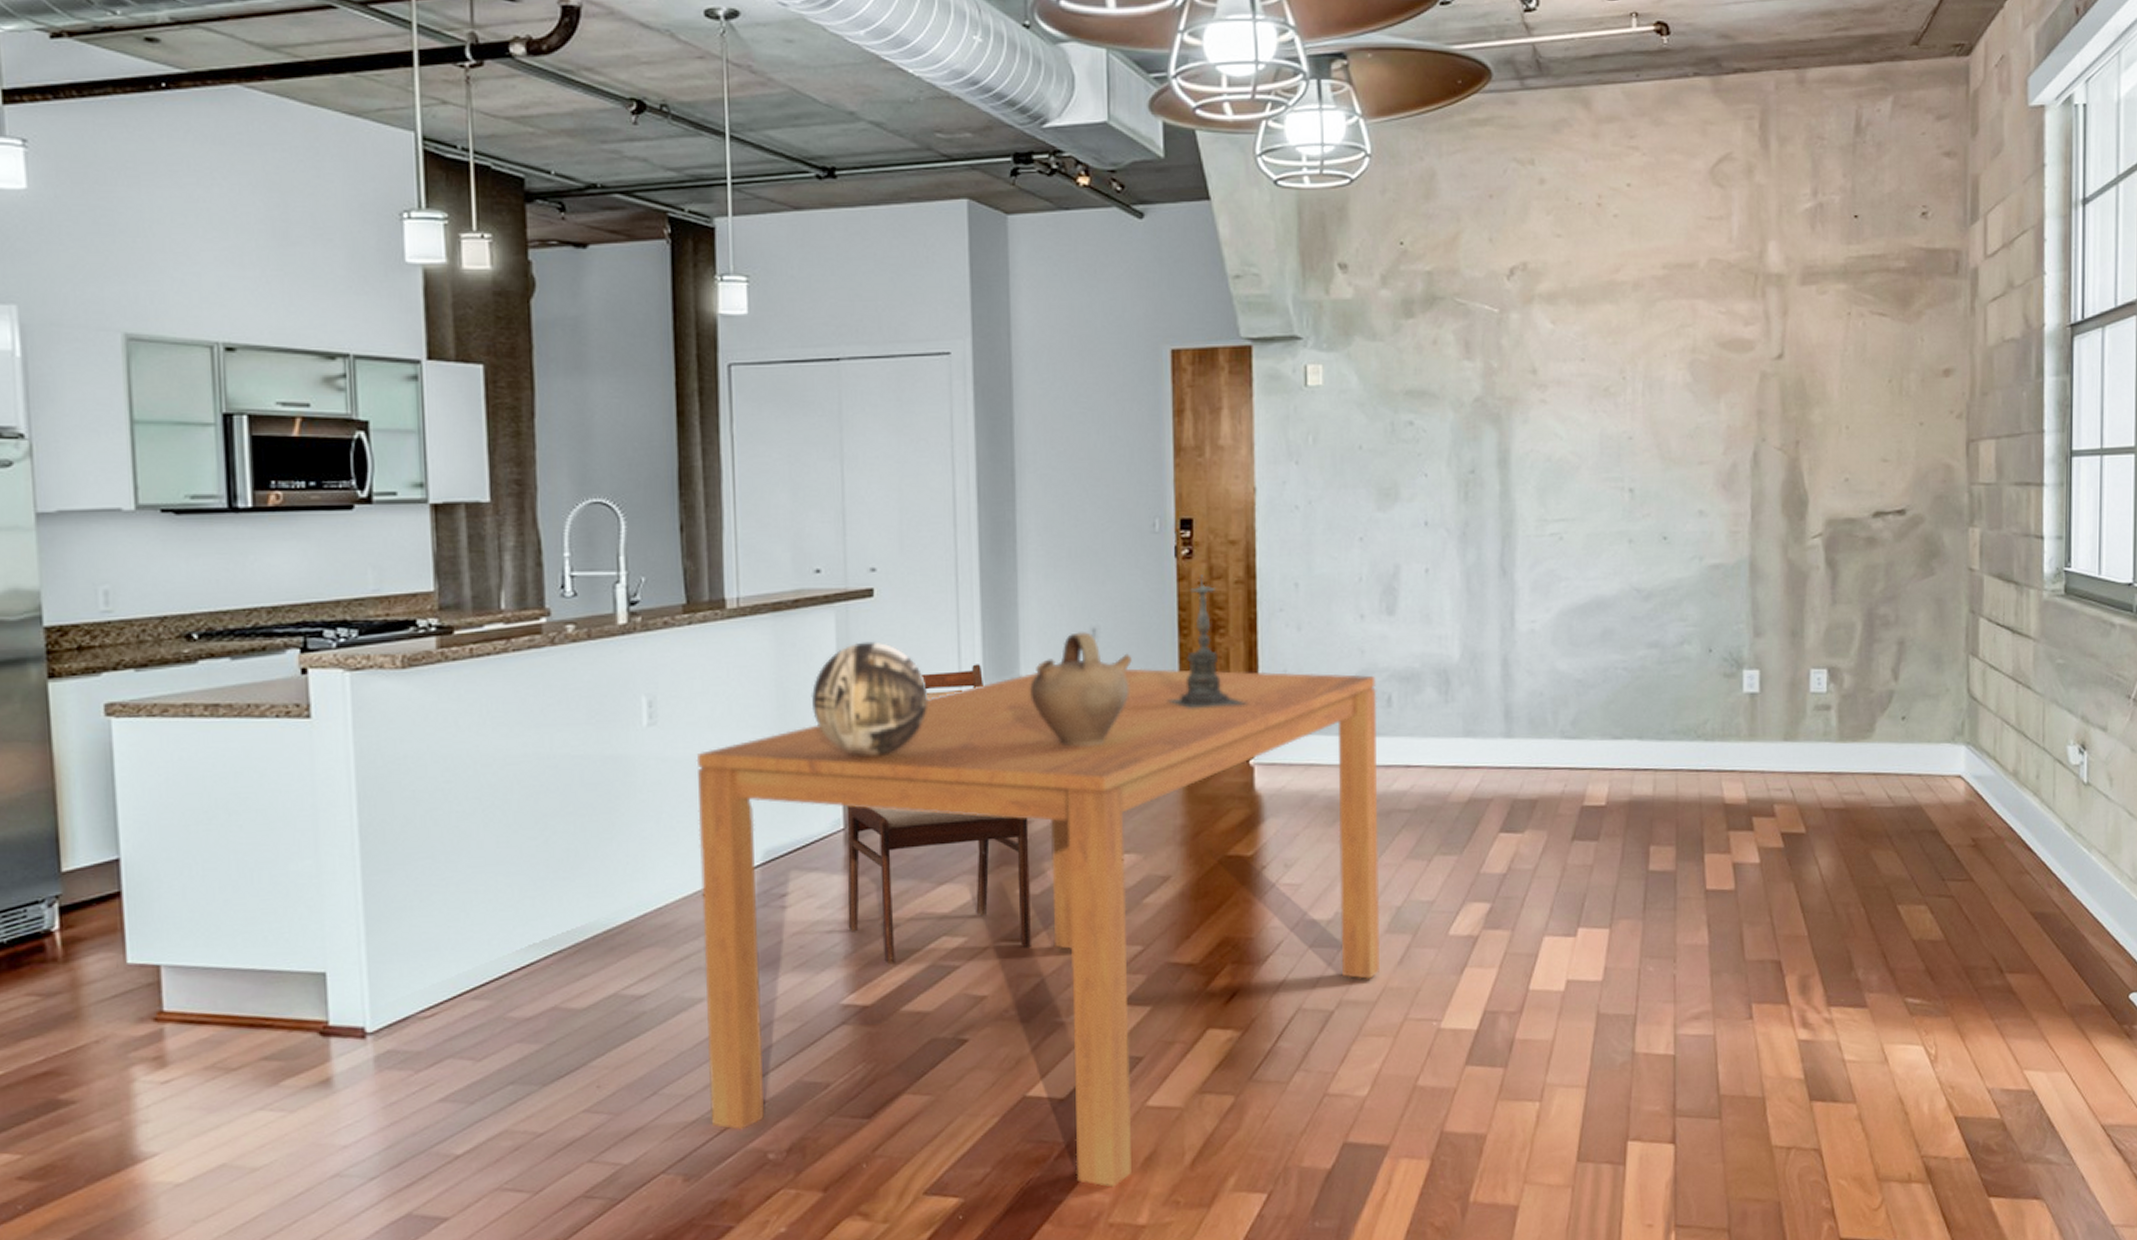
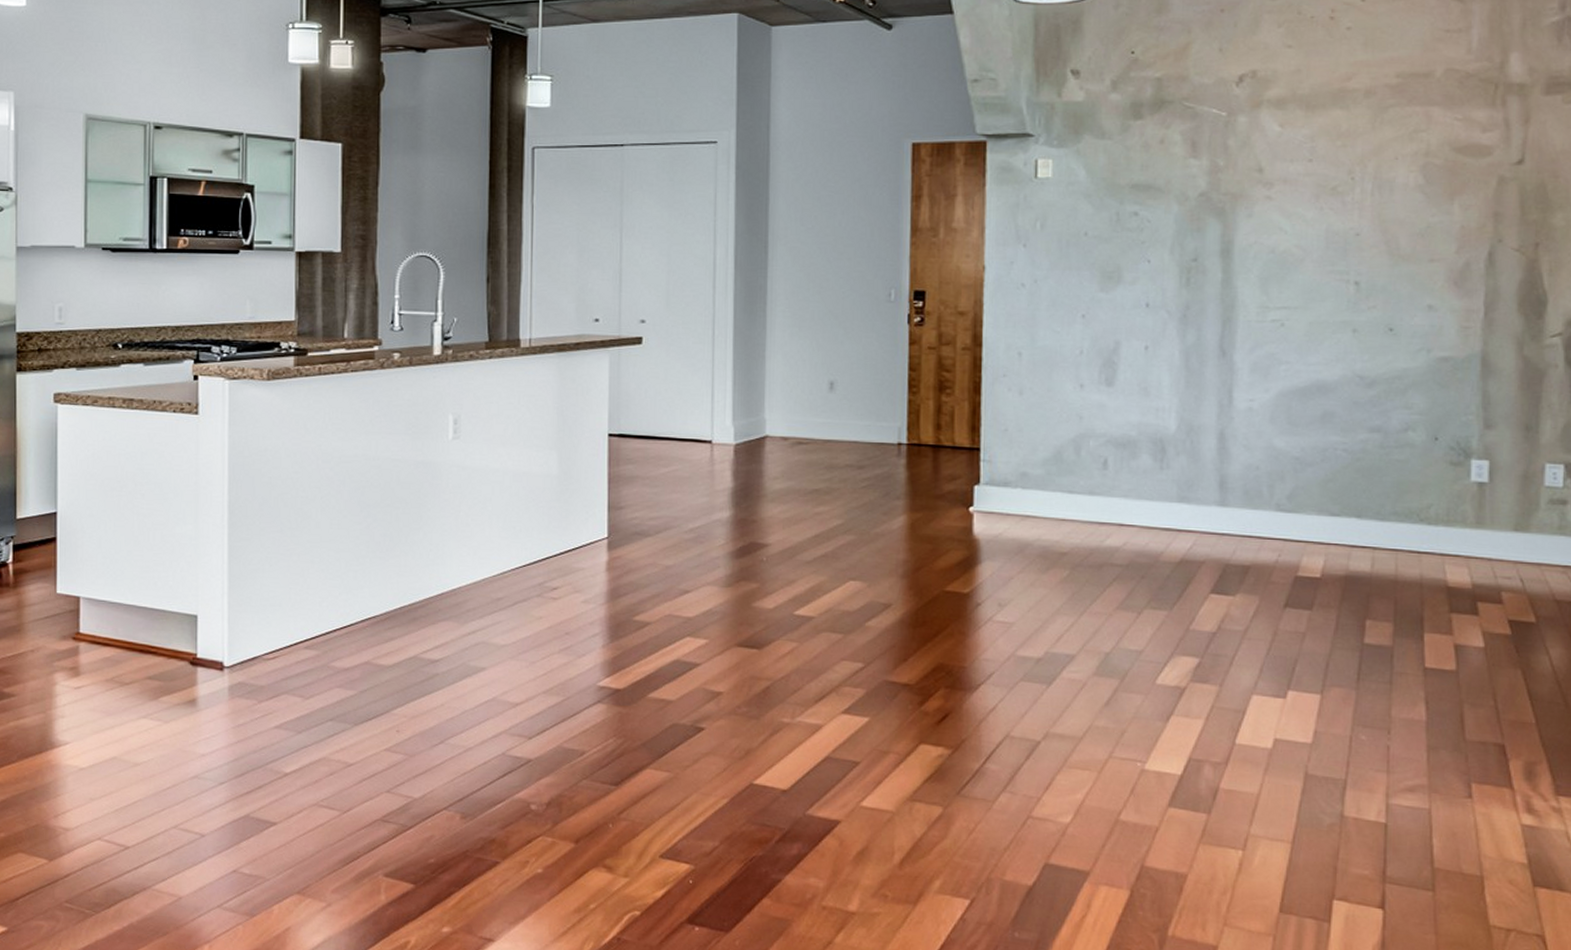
dining table: present [696,668,1380,1188] -> none [486,417,1094,875]
decorative bowl: present [811,641,927,758] -> none [586,381,683,479]
dining chair: present [846,664,1031,965] -> none [607,406,766,657]
jug: present [1030,632,1132,747] -> none [773,384,865,484]
candle holder: present [1167,574,1249,709] -> none [895,340,971,459]

